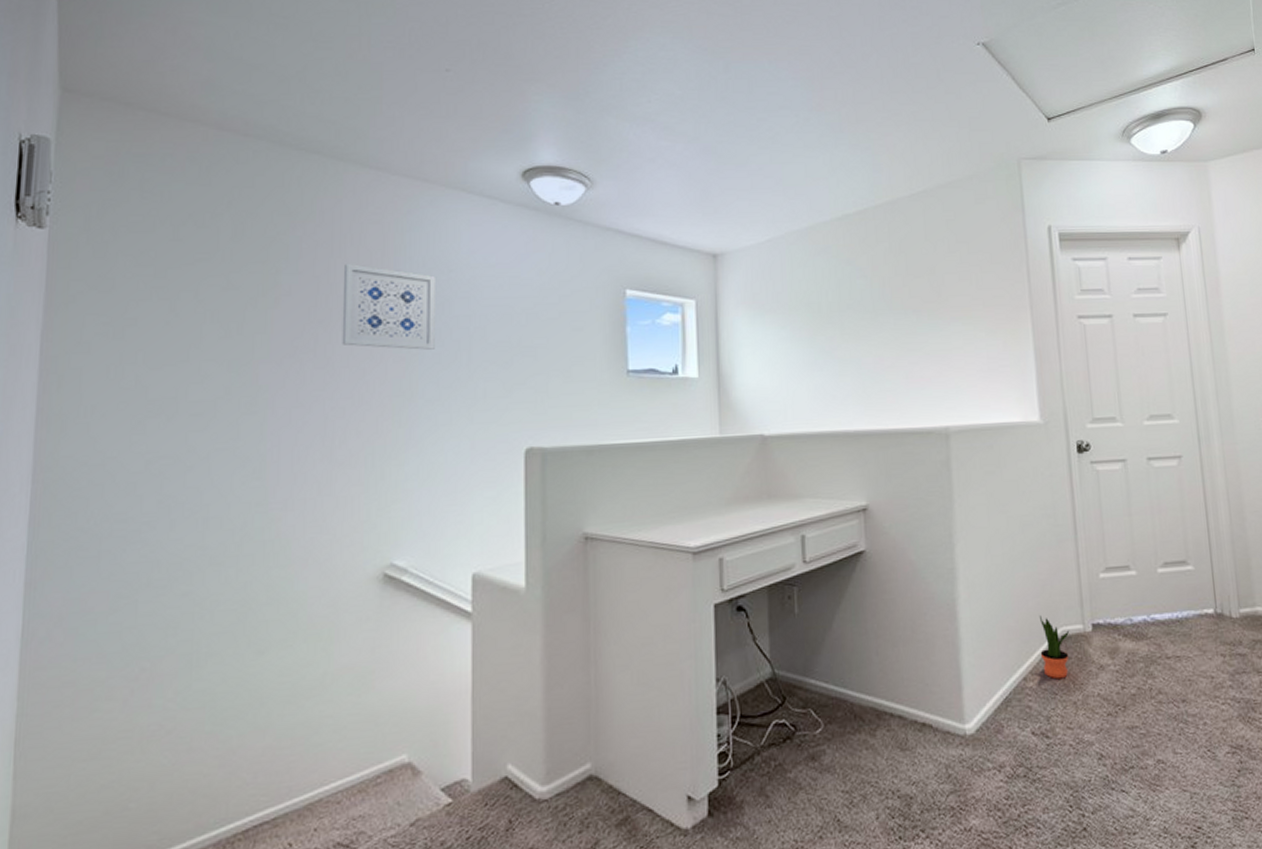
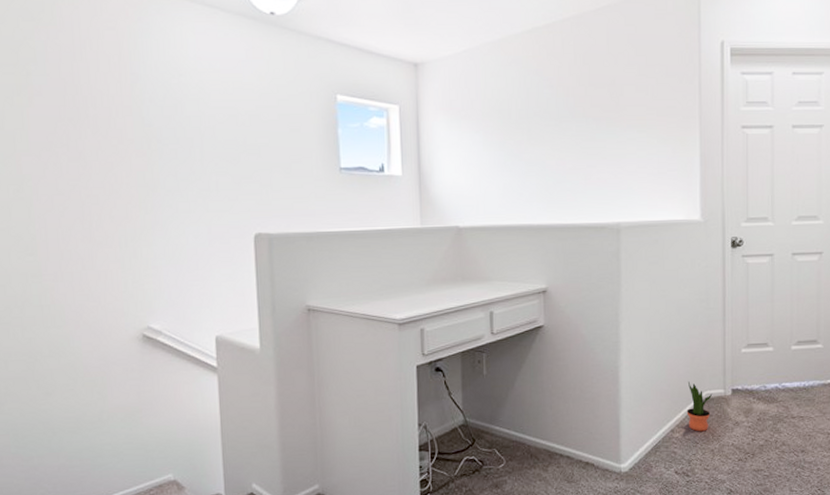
wall art: present [342,264,435,350] -> none [86,67,171,146]

